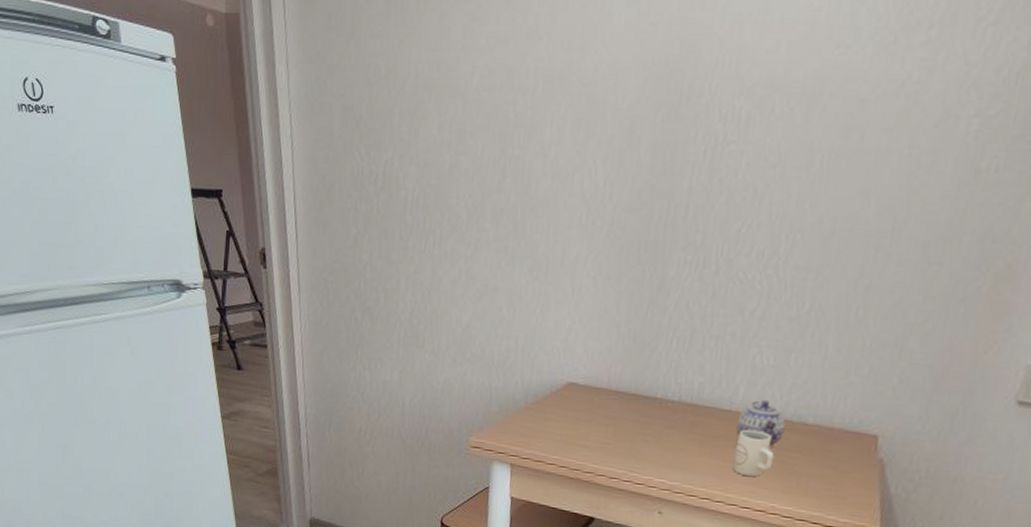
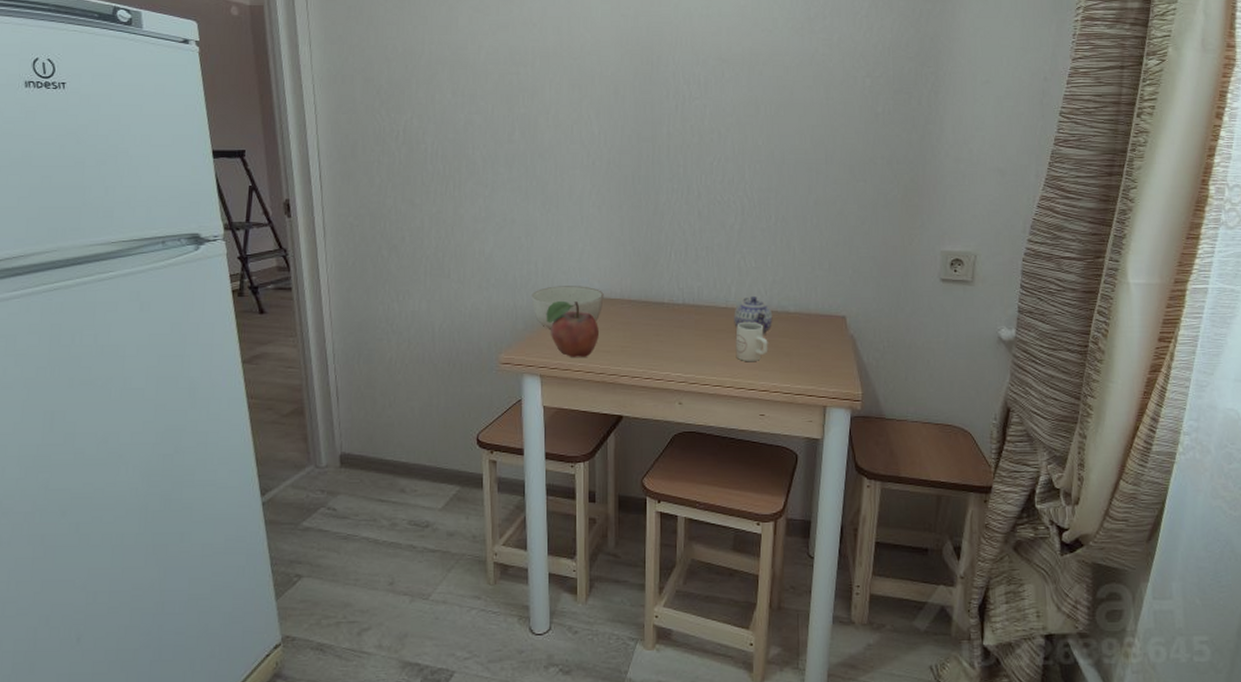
bowl: none [508,367,589,417] -> present [531,286,604,331]
fruit: none [521,384,579,450] -> present [546,300,599,357]

